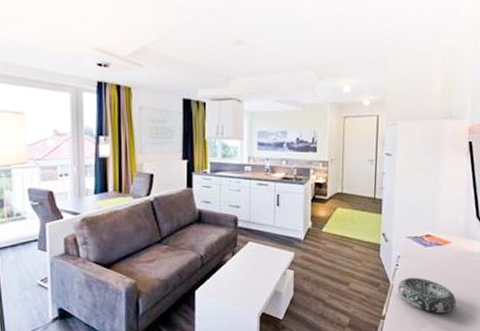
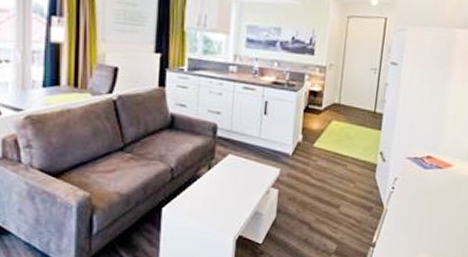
decorative bowl: present [398,277,457,313] -> none [392,202,453,241]

